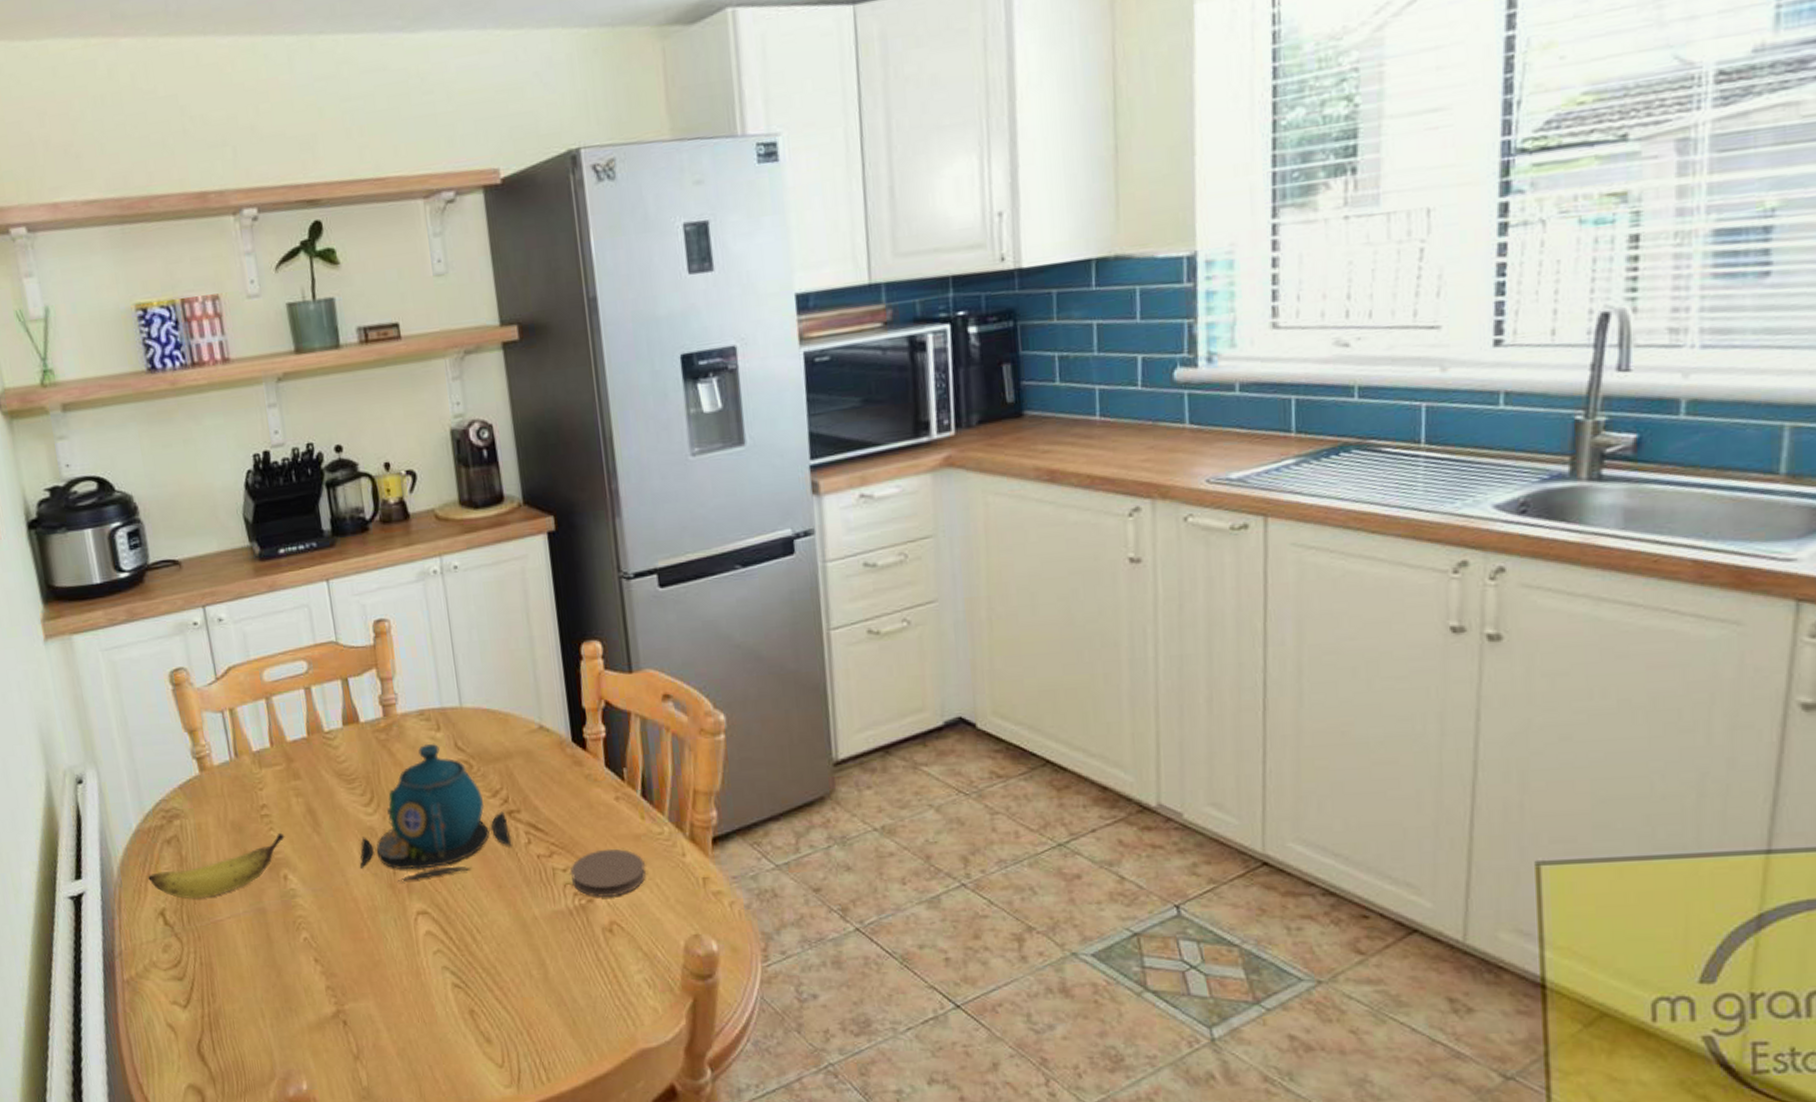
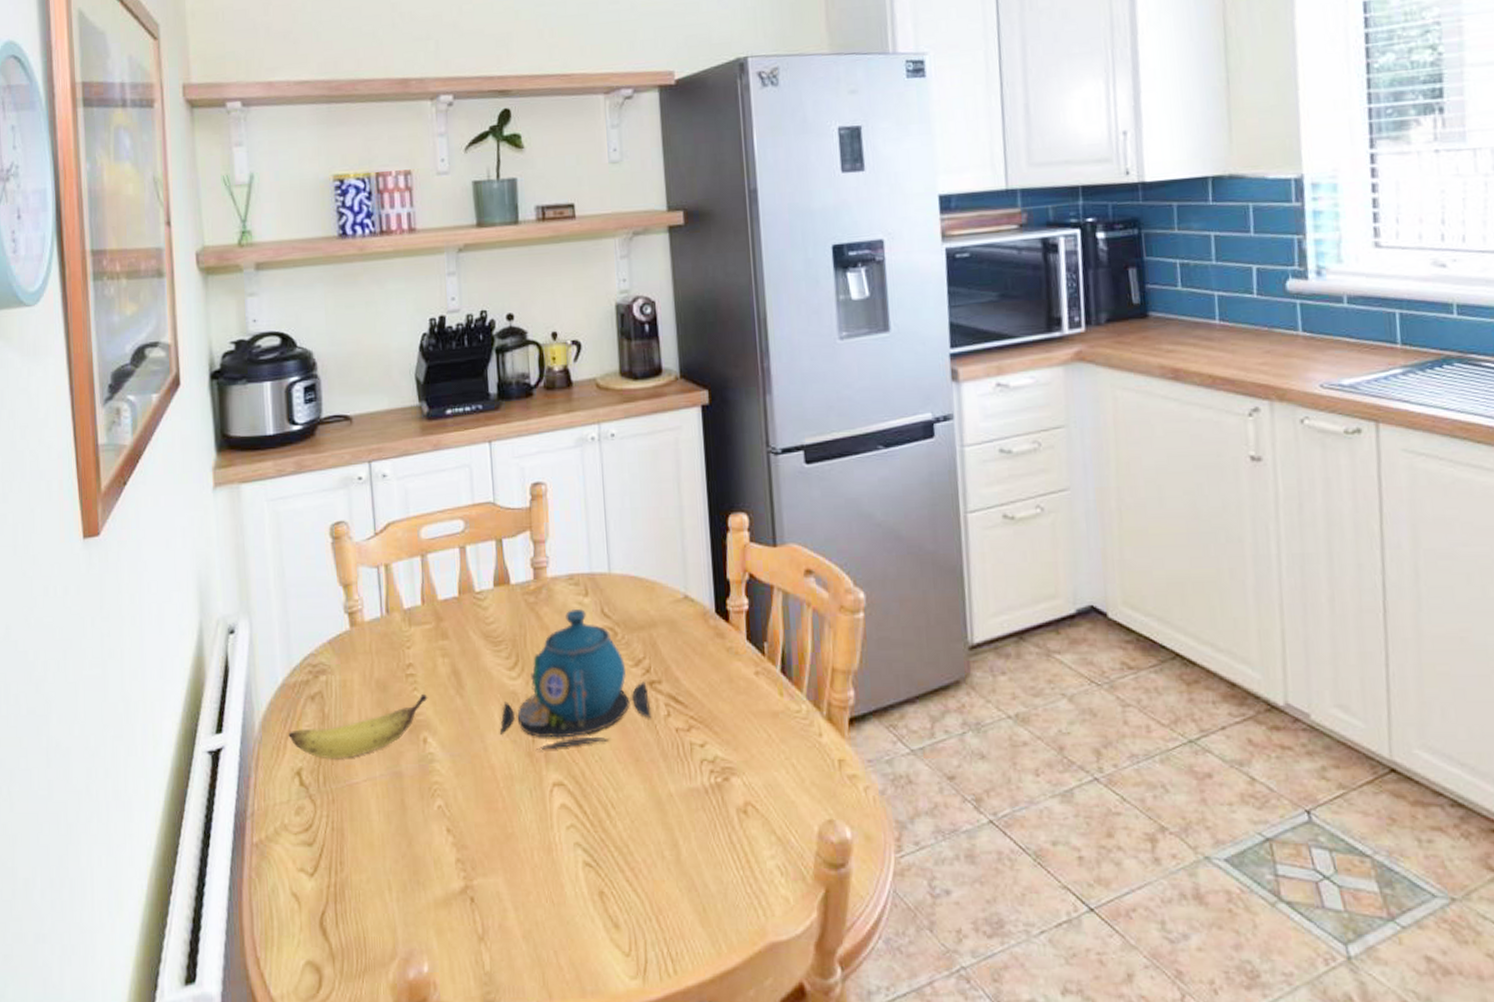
coaster: present [571,848,646,897] -> none [708,725,782,776]

